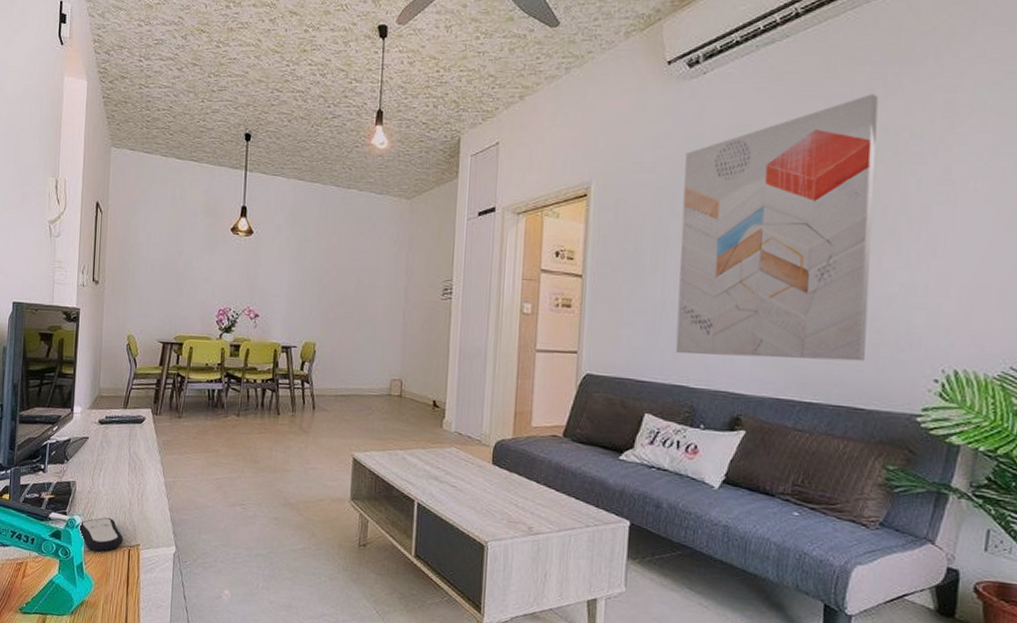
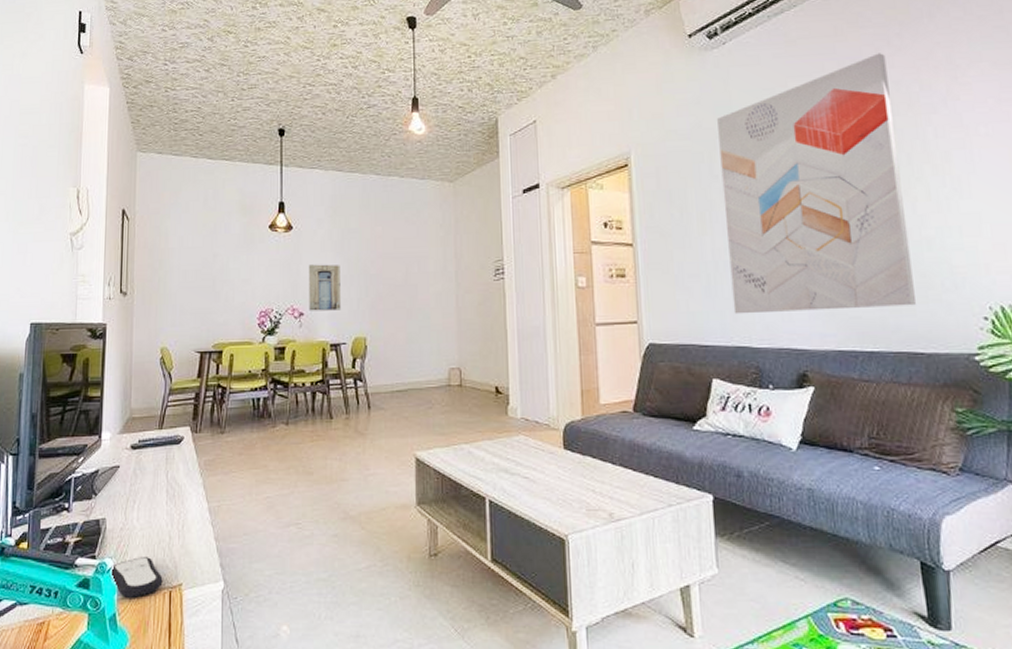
wall art: none [264,269,296,315] -> present [309,264,341,311]

